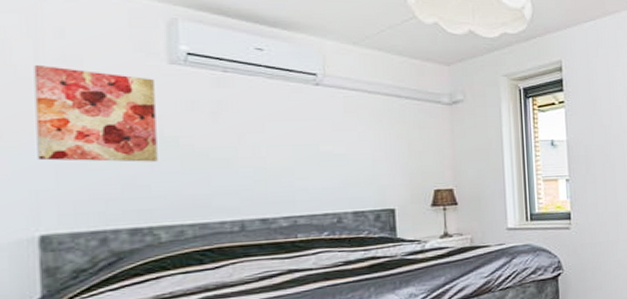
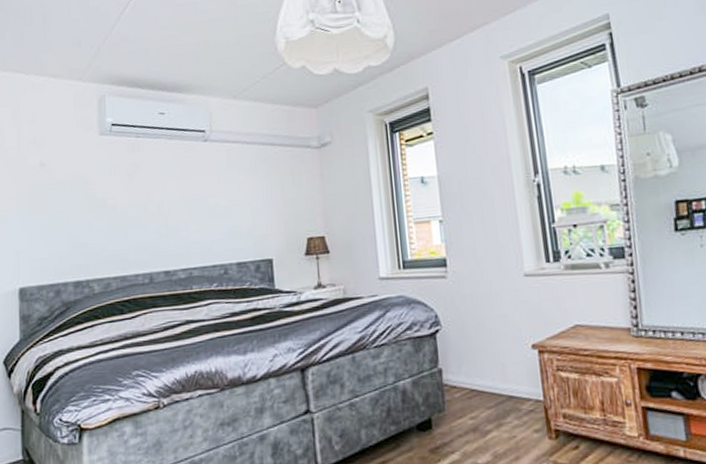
wall art: present [34,65,158,162] -> none [17,146,92,225]

